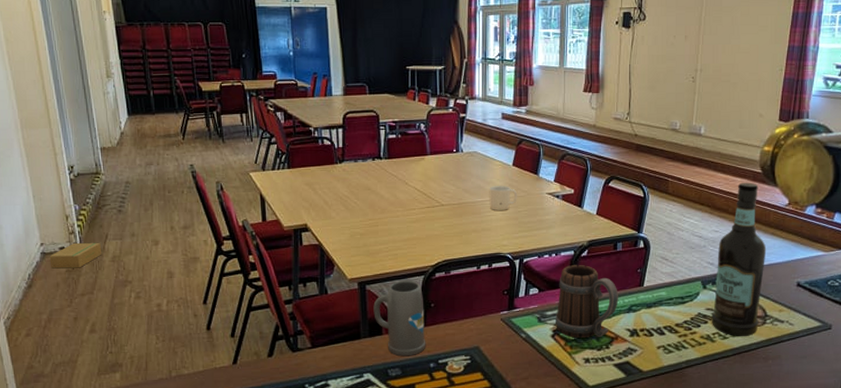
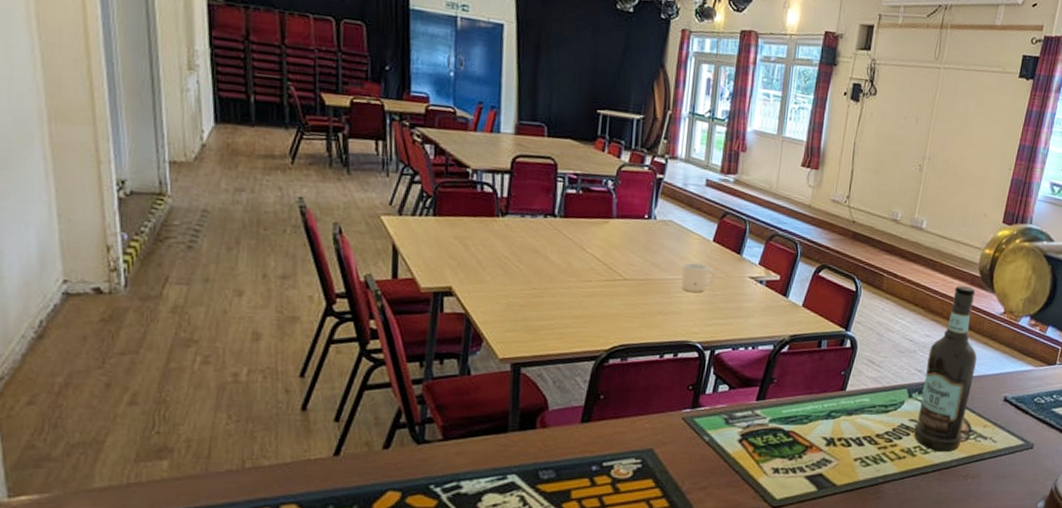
box: present [49,242,102,269] -> none [75,283,158,318]
beer mug: present [373,280,426,357] -> none [527,365,592,457]
beer mug: present [556,264,618,338] -> none [744,360,818,445]

